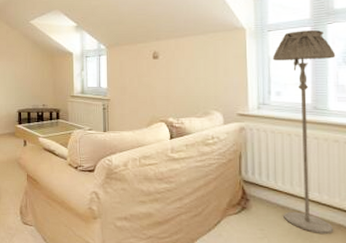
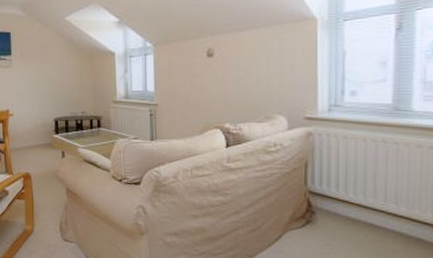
floor lamp: present [272,30,336,234] -> none [347,18,425,249]

